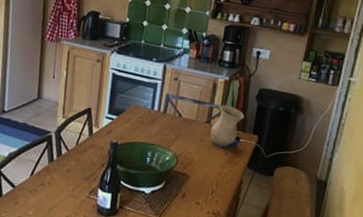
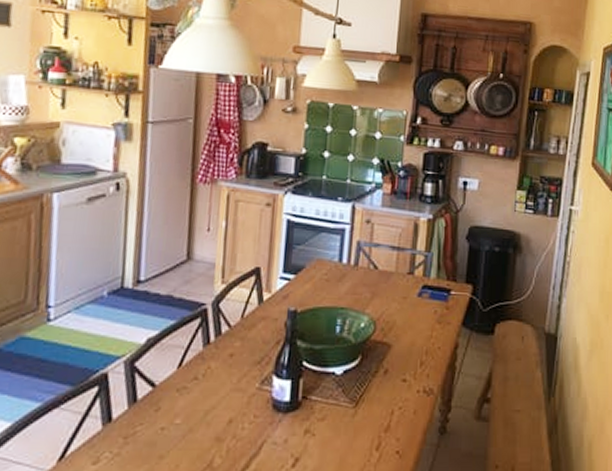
vase: present [210,104,245,147] -> none [414,249,455,302]

